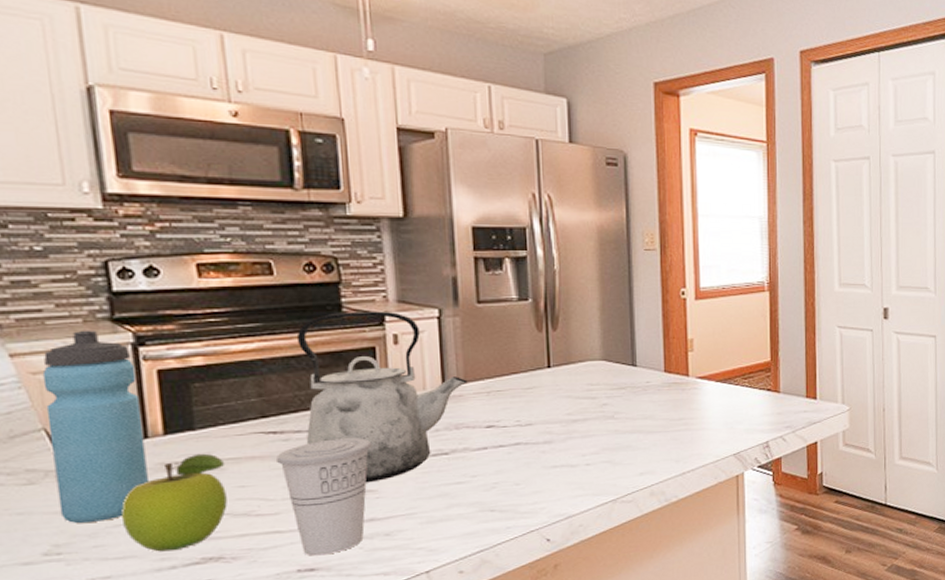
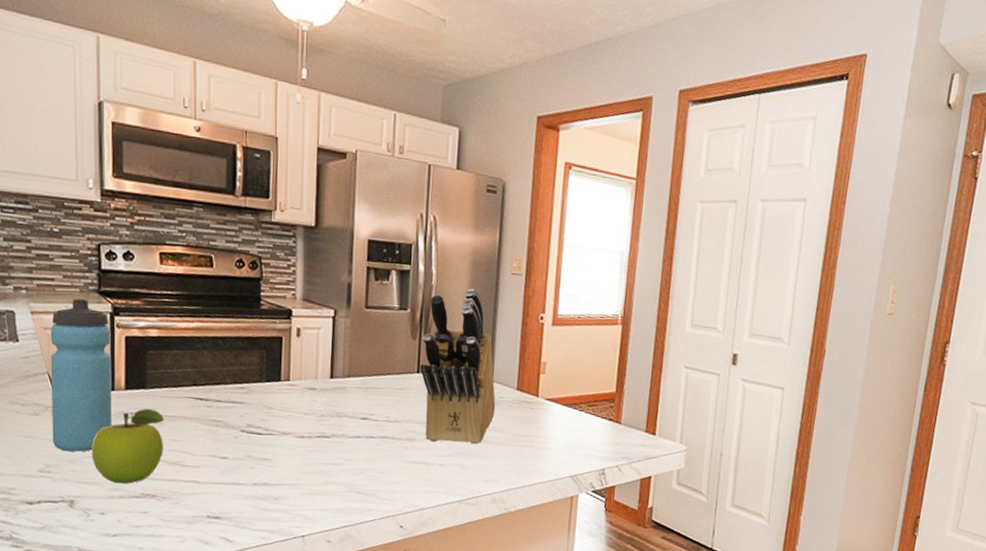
cup: present [277,438,372,556] -> none [201,411,272,508]
kettle: present [296,311,468,483] -> none [223,304,351,453]
knife block: none [550,269,643,440] -> present [420,288,496,445]

